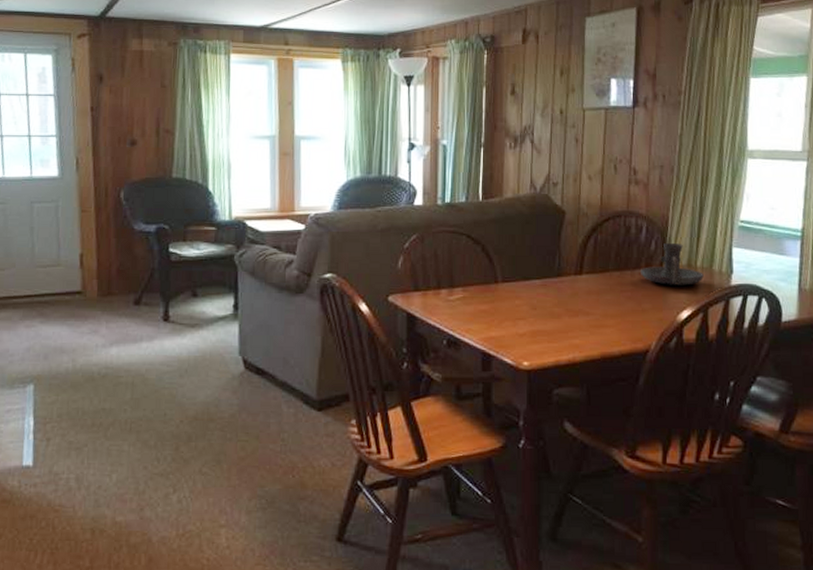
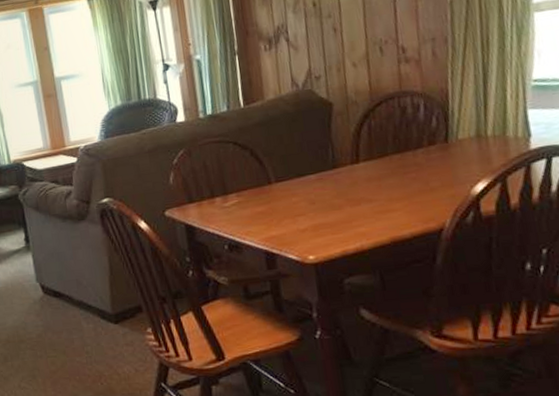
candle holder: present [641,243,704,286] -> none [423,115,497,160]

